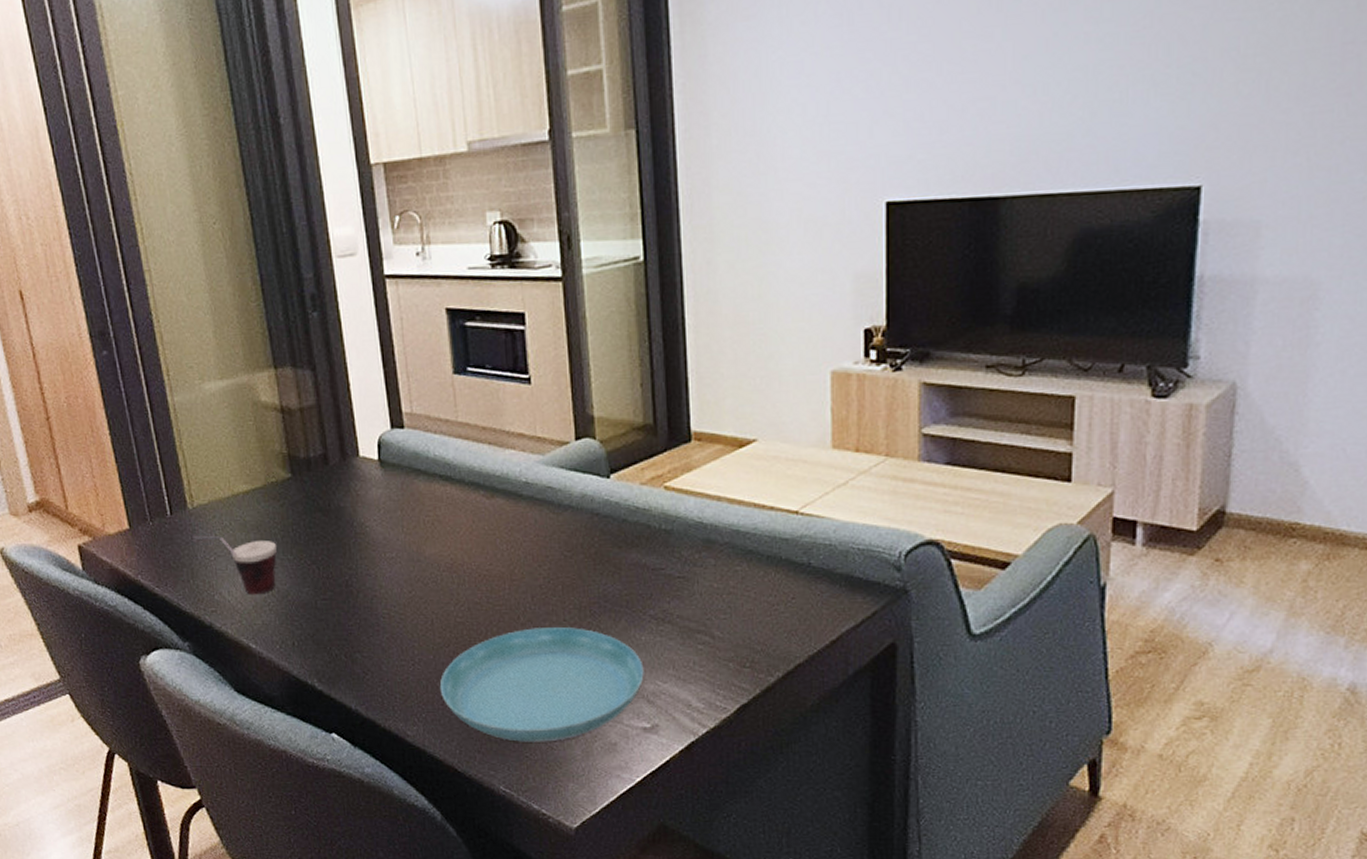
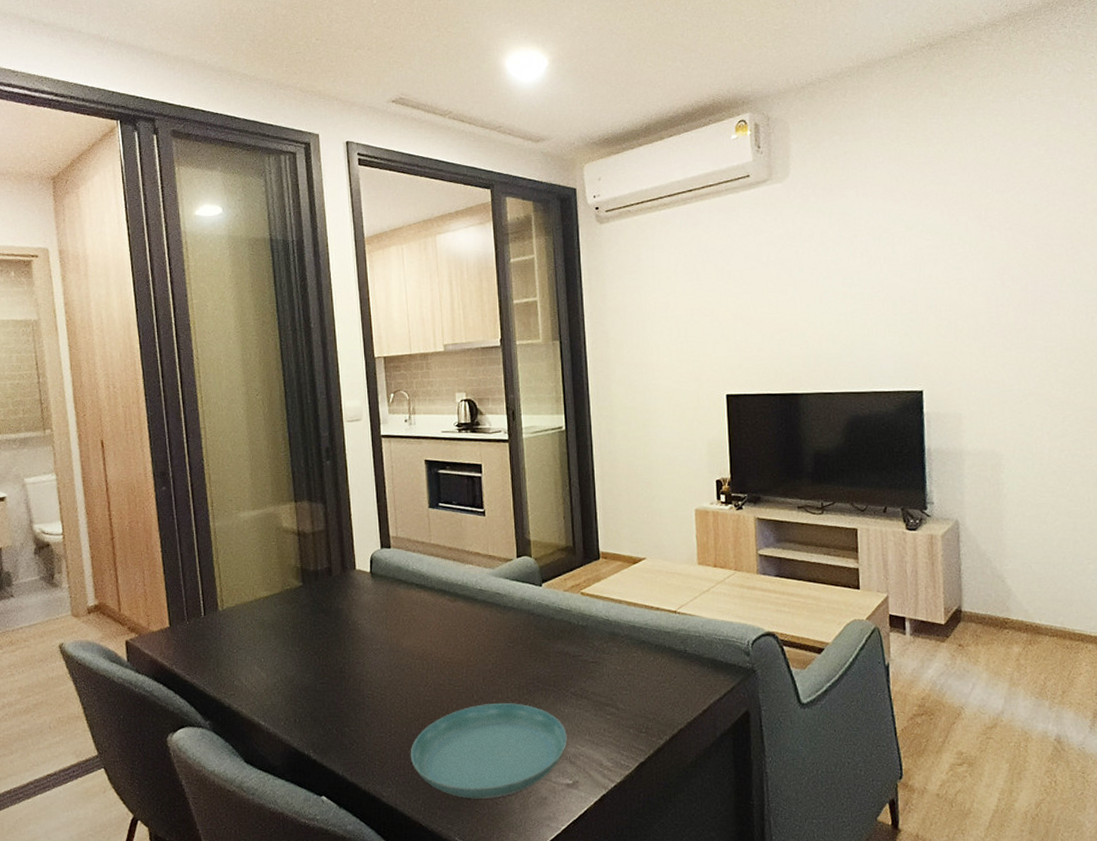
cup: present [192,535,277,595] -> none [220,632,287,680]

